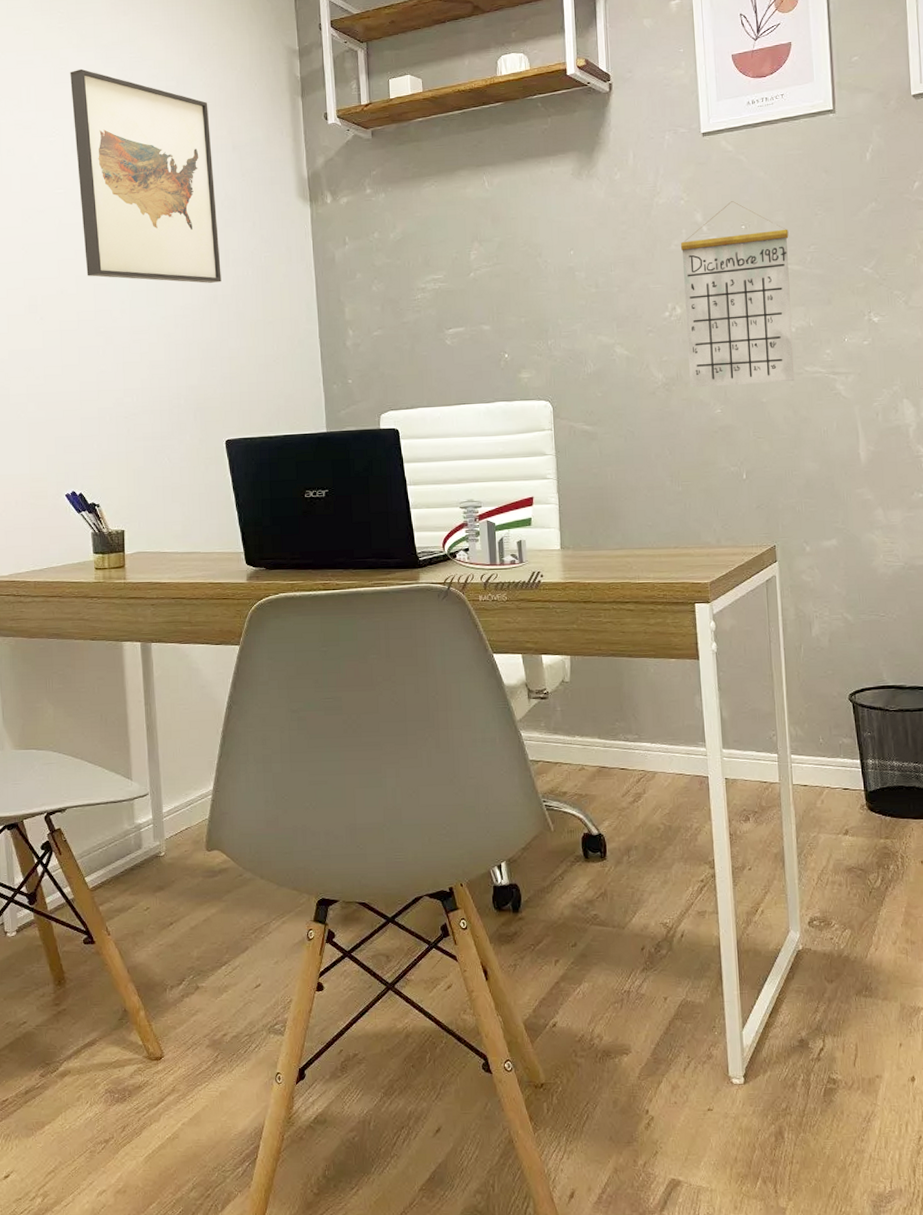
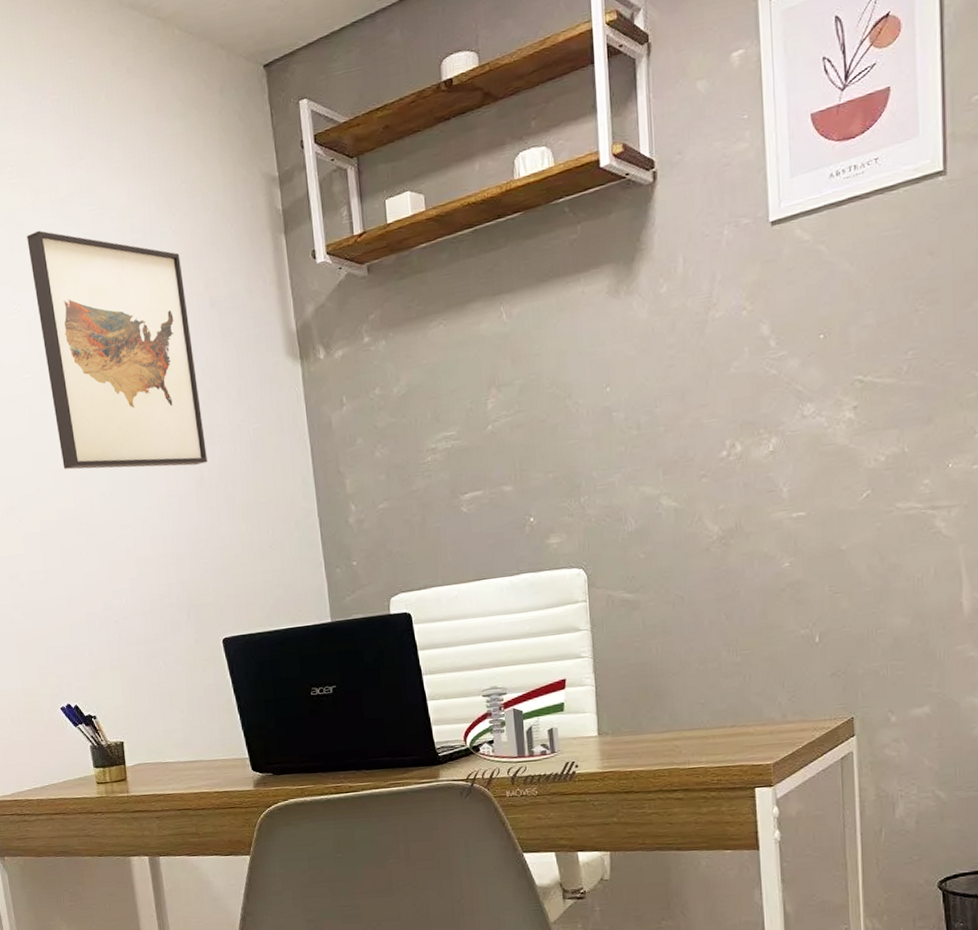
calendar: present [680,201,795,388] -> none [741,304,883,540]

